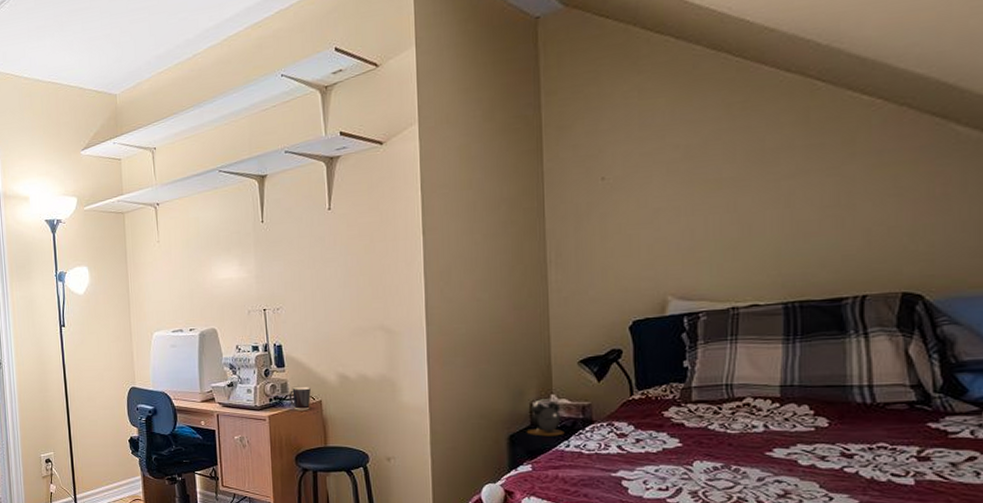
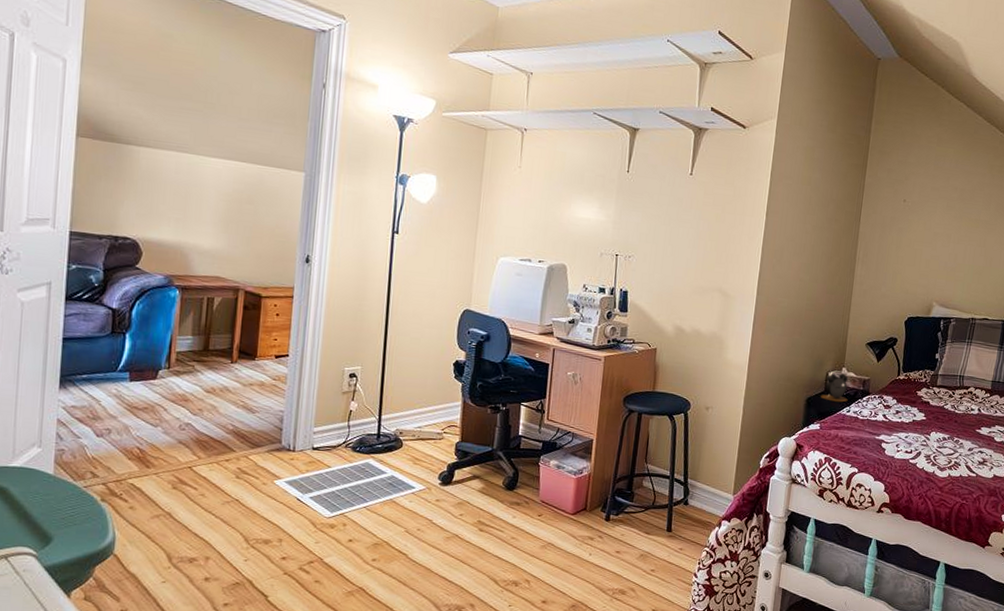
mug: present [288,386,311,410] -> none [626,331,648,356]

